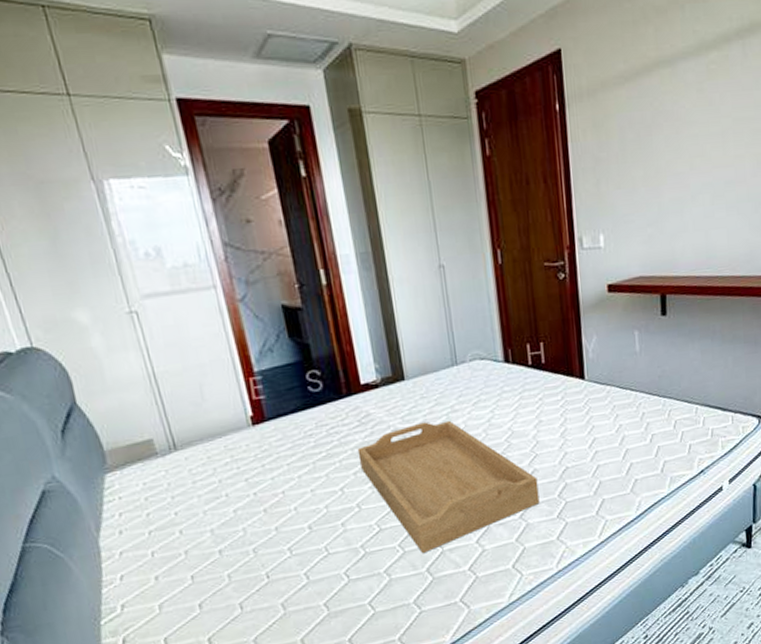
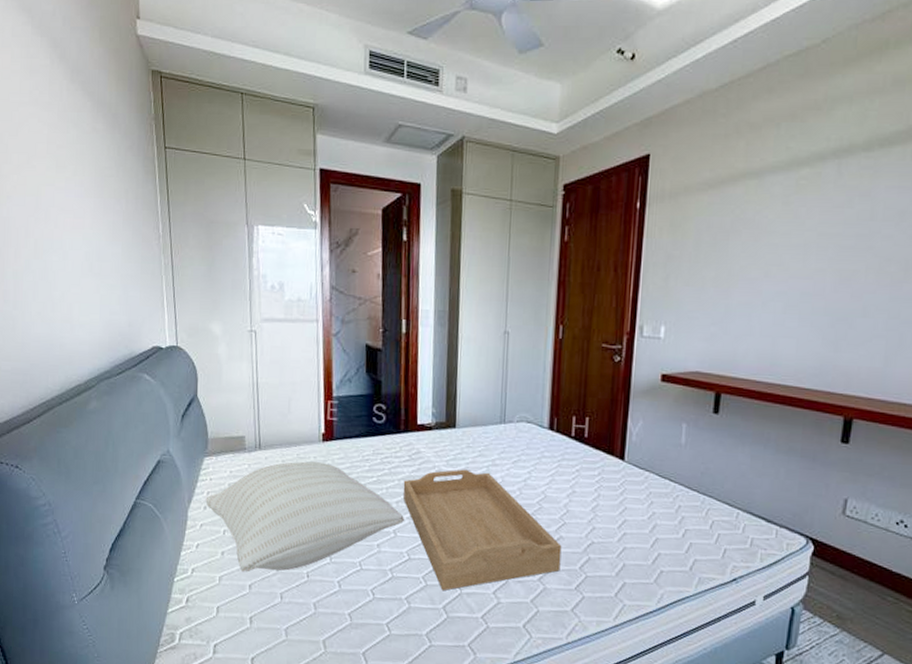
pillow: none [118,448,367,593] -> present [205,461,404,572]

